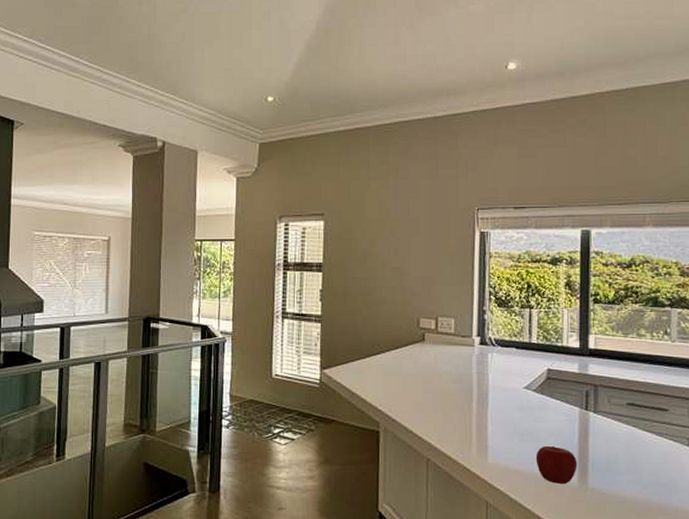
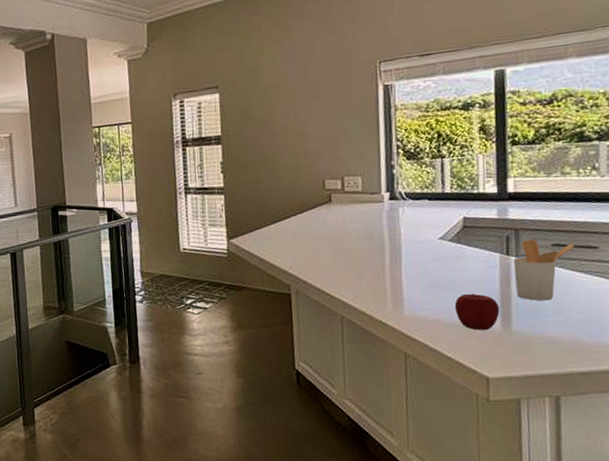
utensil holder: none [591,397,647,459] -> present [513,239,575,301]

